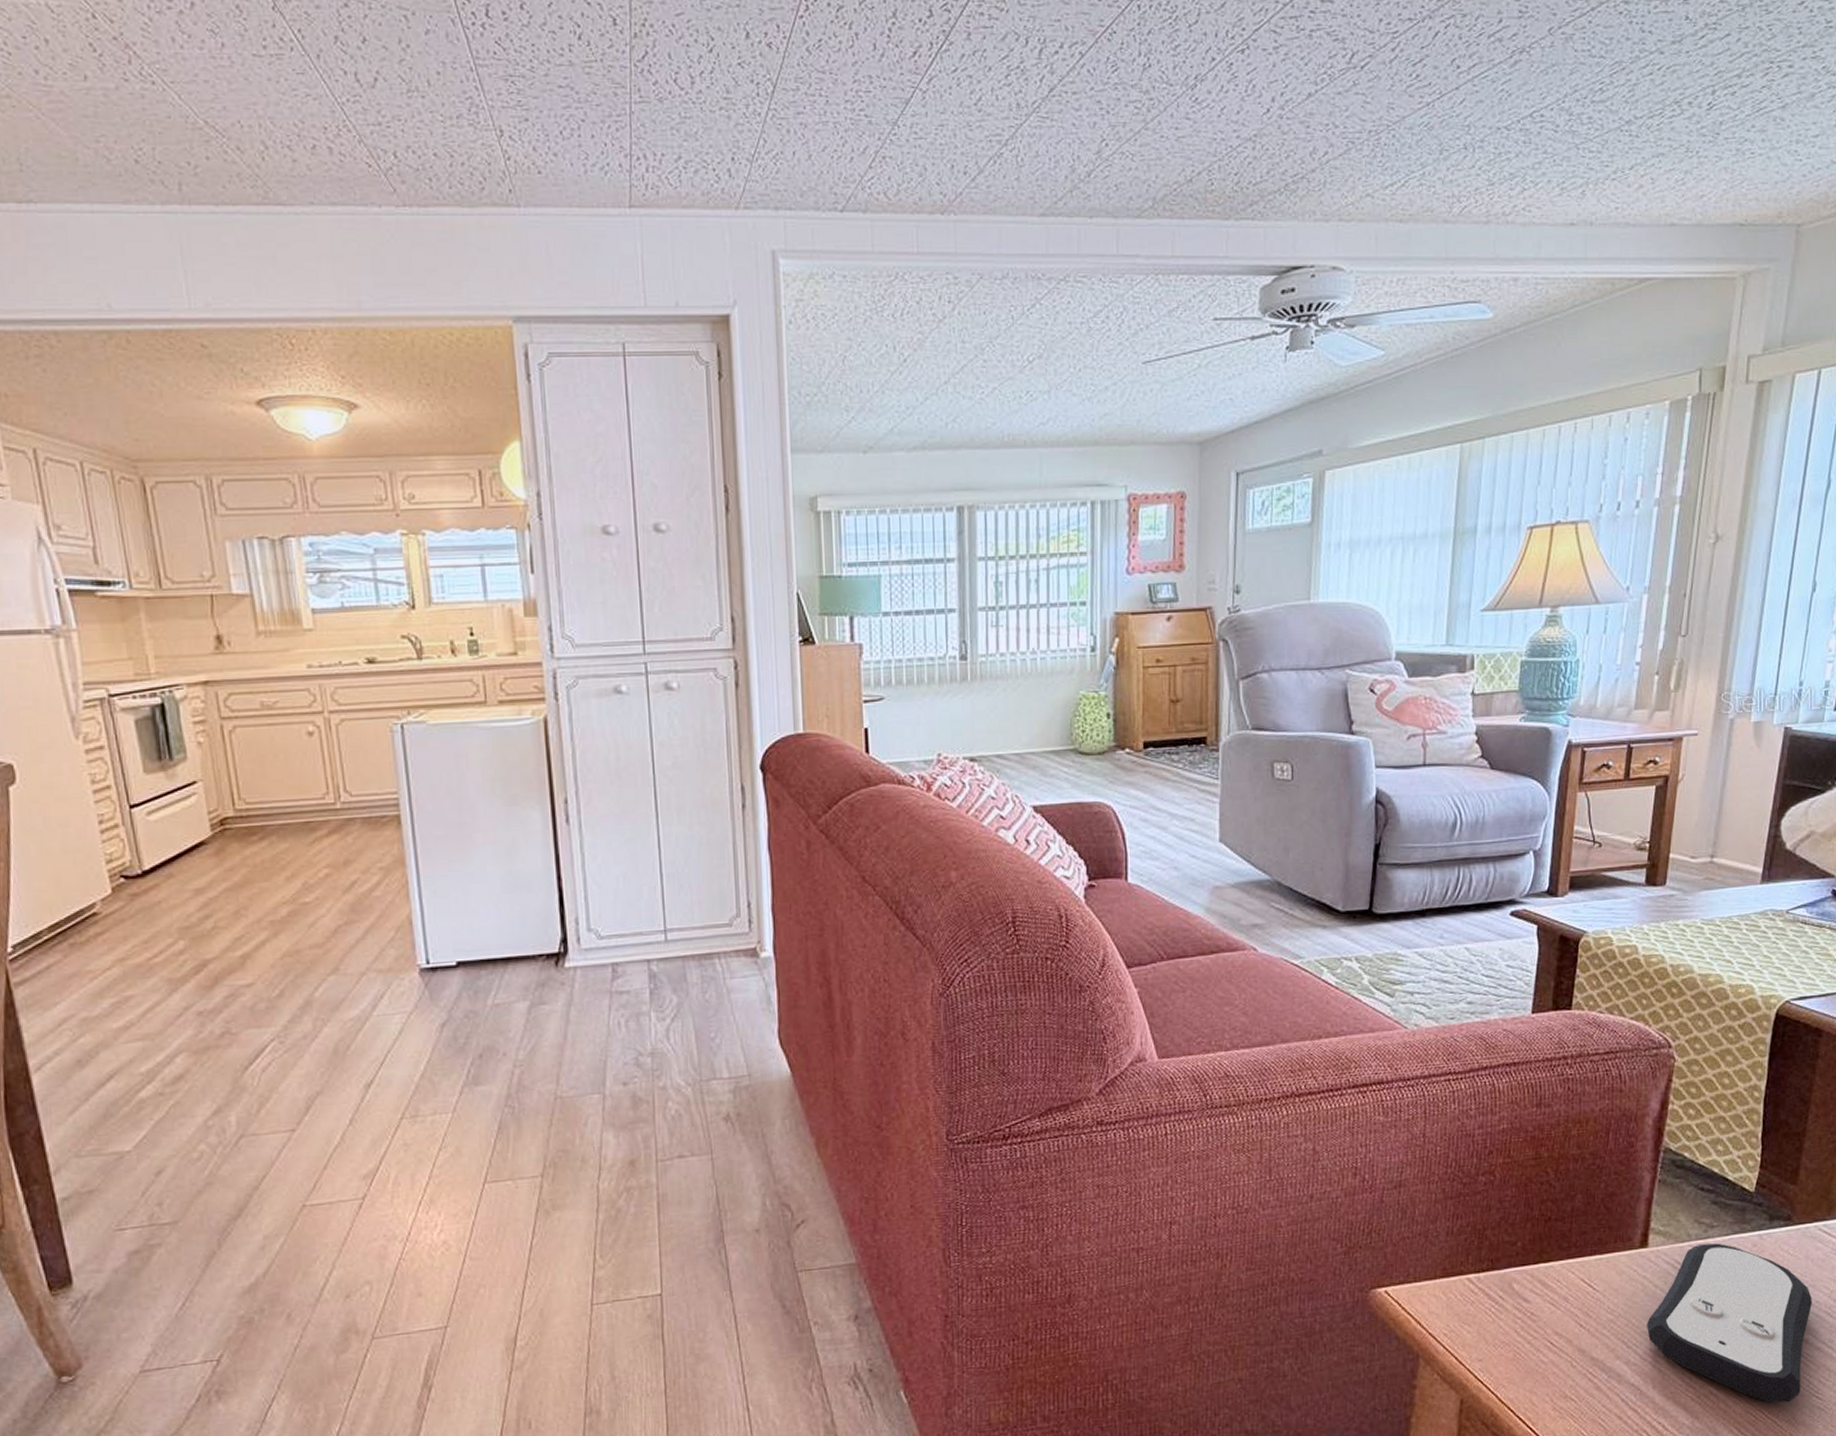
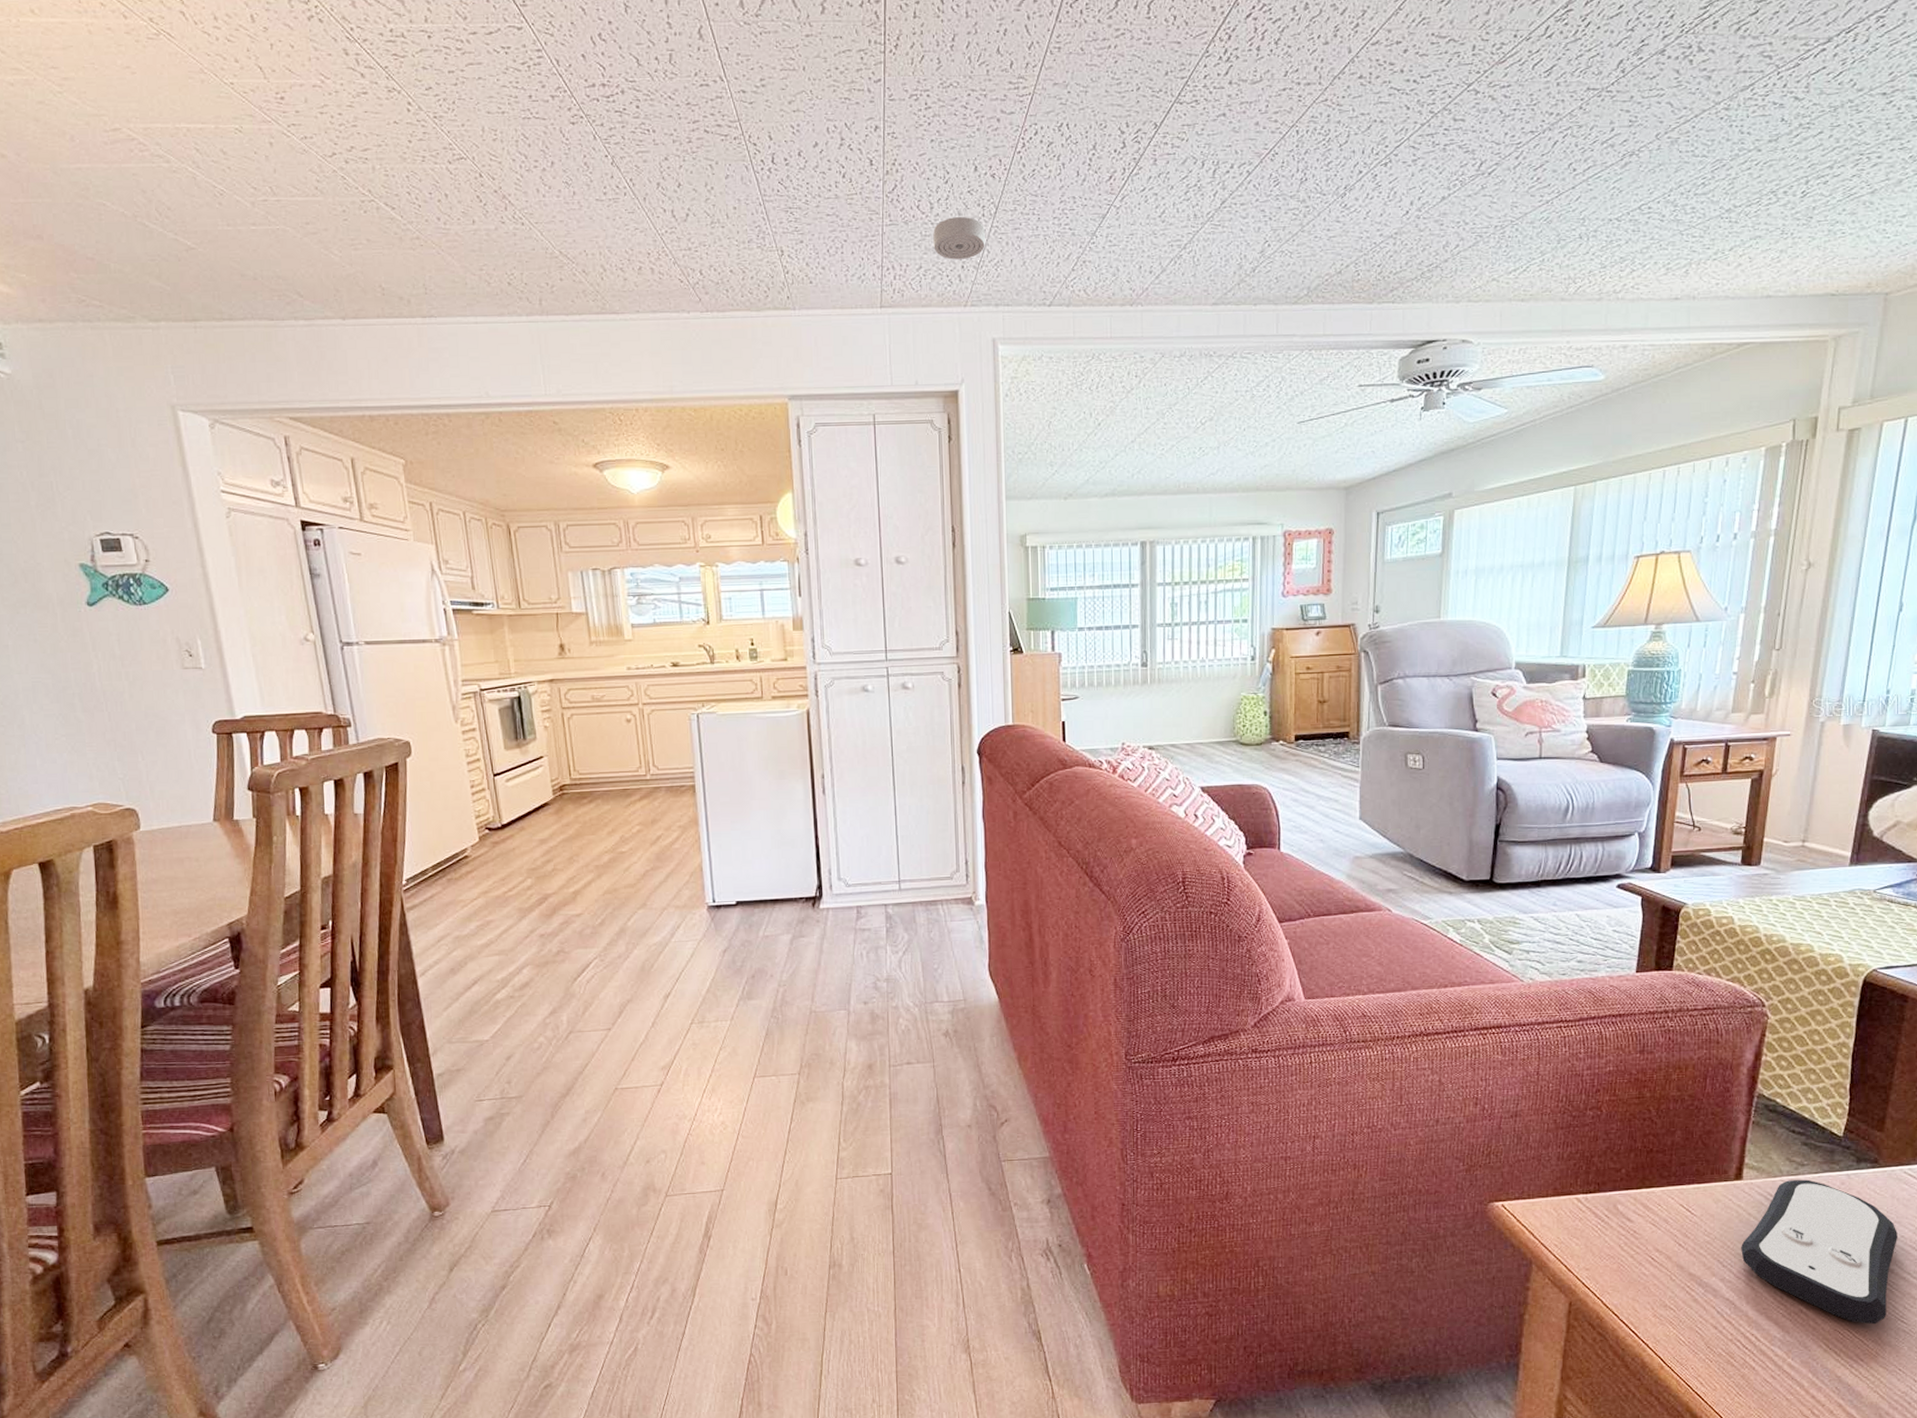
smoke detector: none [695,96,762,149] -> present [933,217,986,260]

